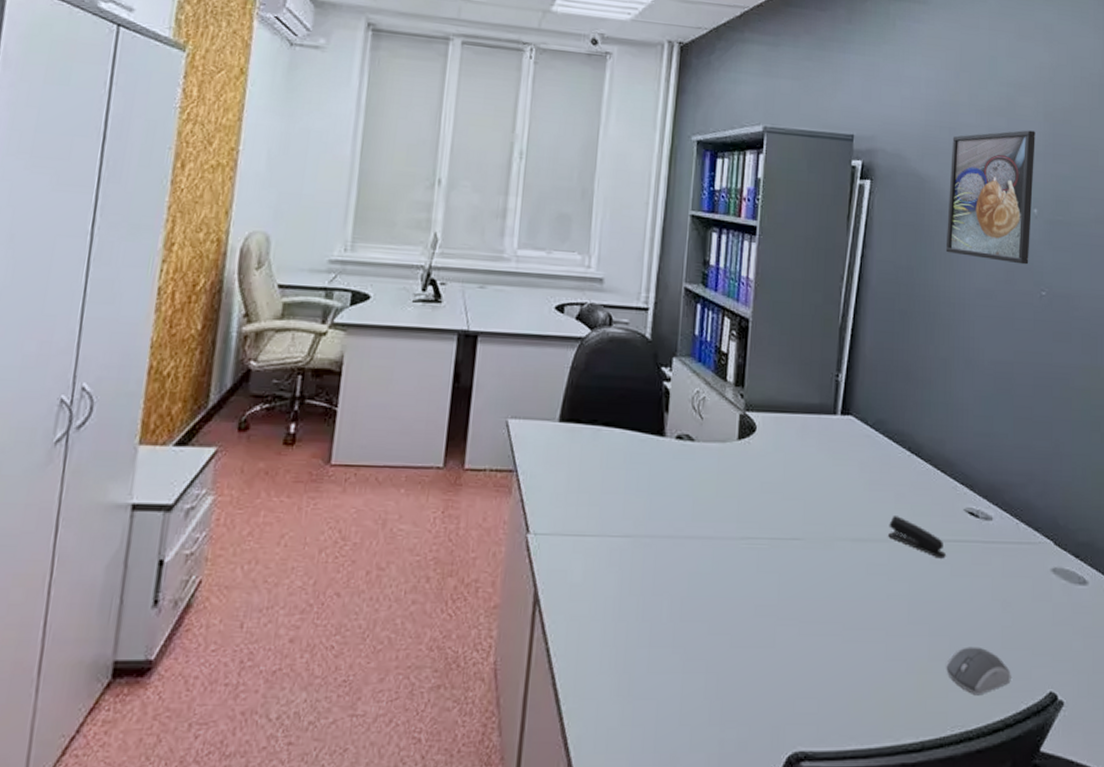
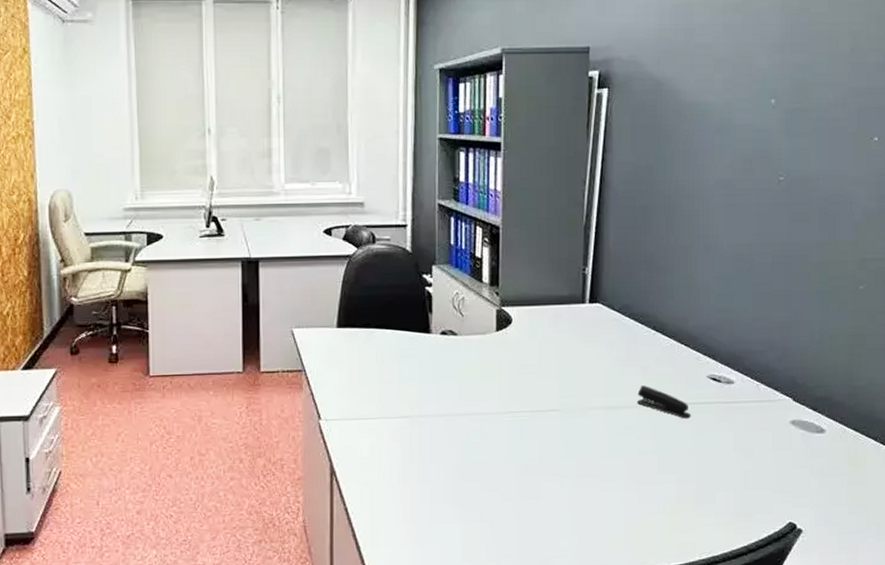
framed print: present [945,130,1035,265] -> none [683,23,772,153]
computer mouse: present [946,647,1011,696] -> none [694,489,753,528]

